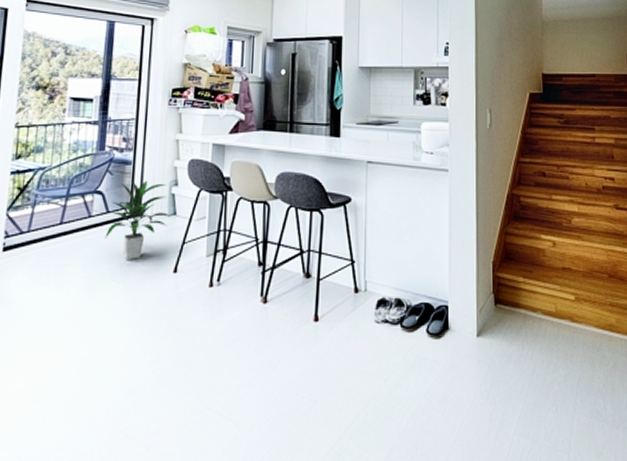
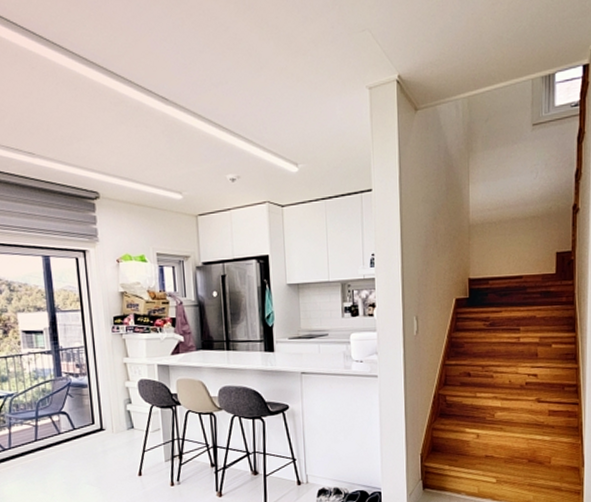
indoor plant: present [105,180,170,261] -> none [75,400,129,468]

